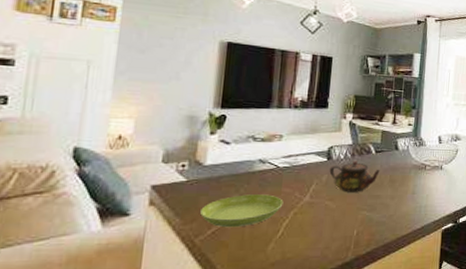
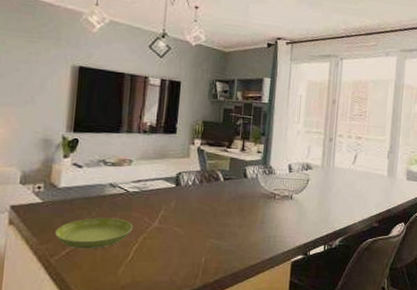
teapot: present [329,160,380,193] -> none [178,186,228,220]

